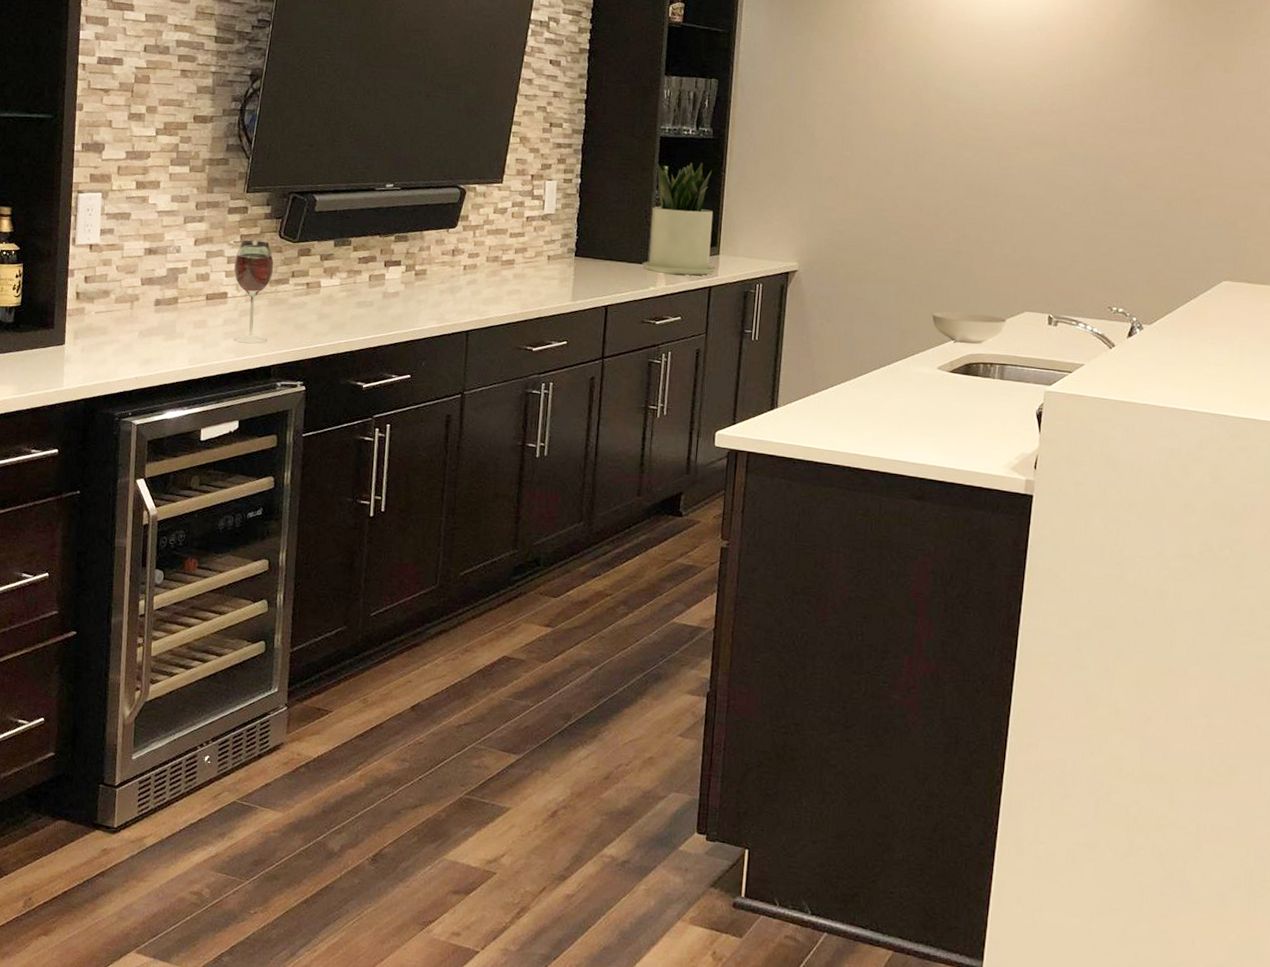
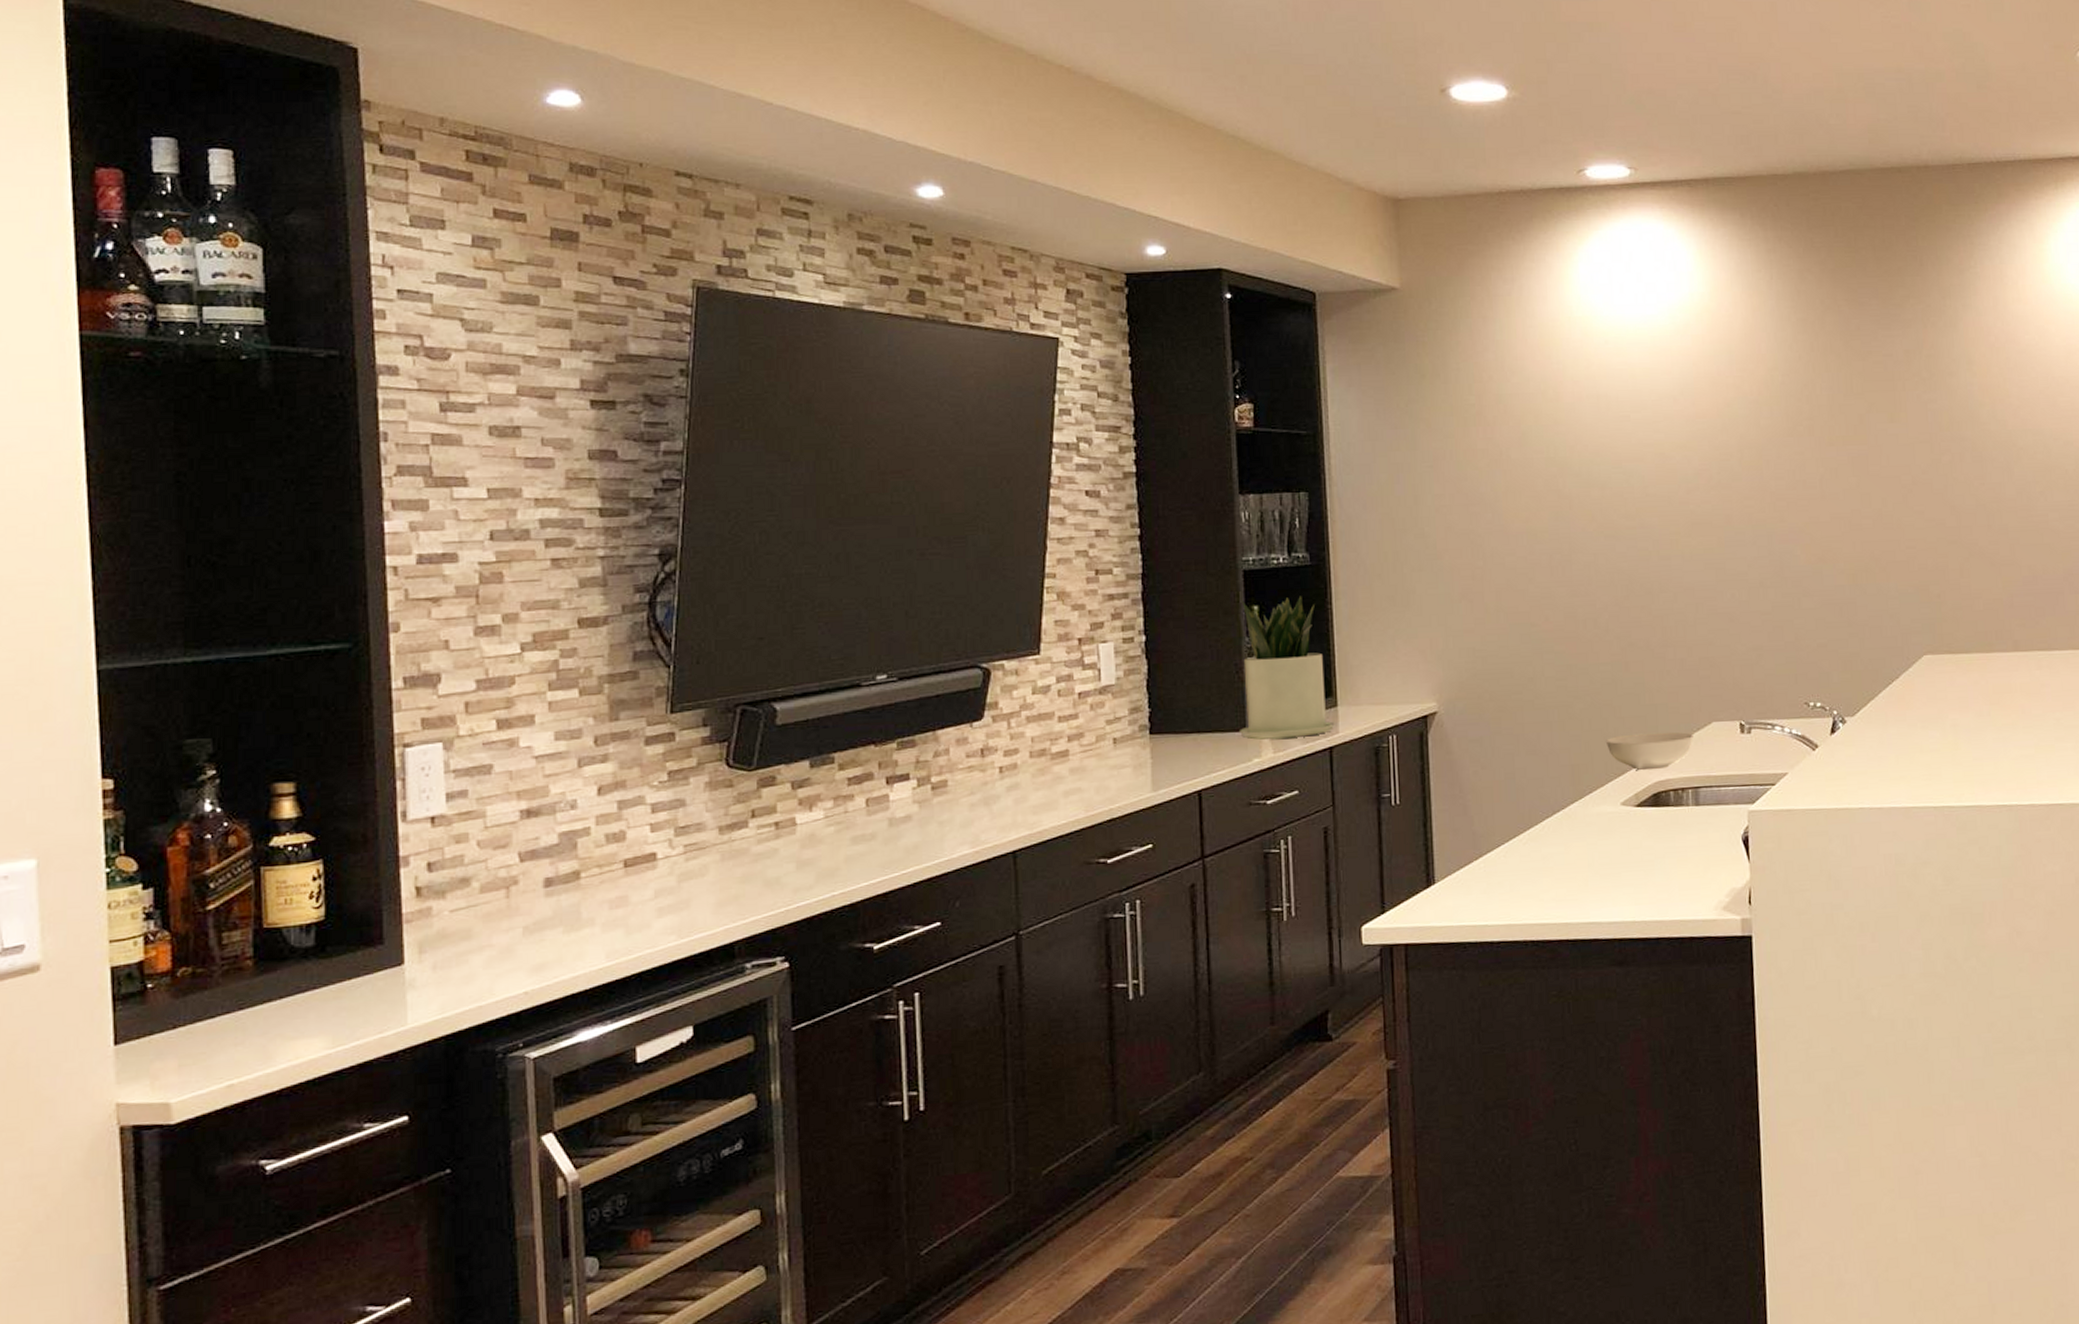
wineglass: present [233,240,274,344] -> none [662,775,724,919]

